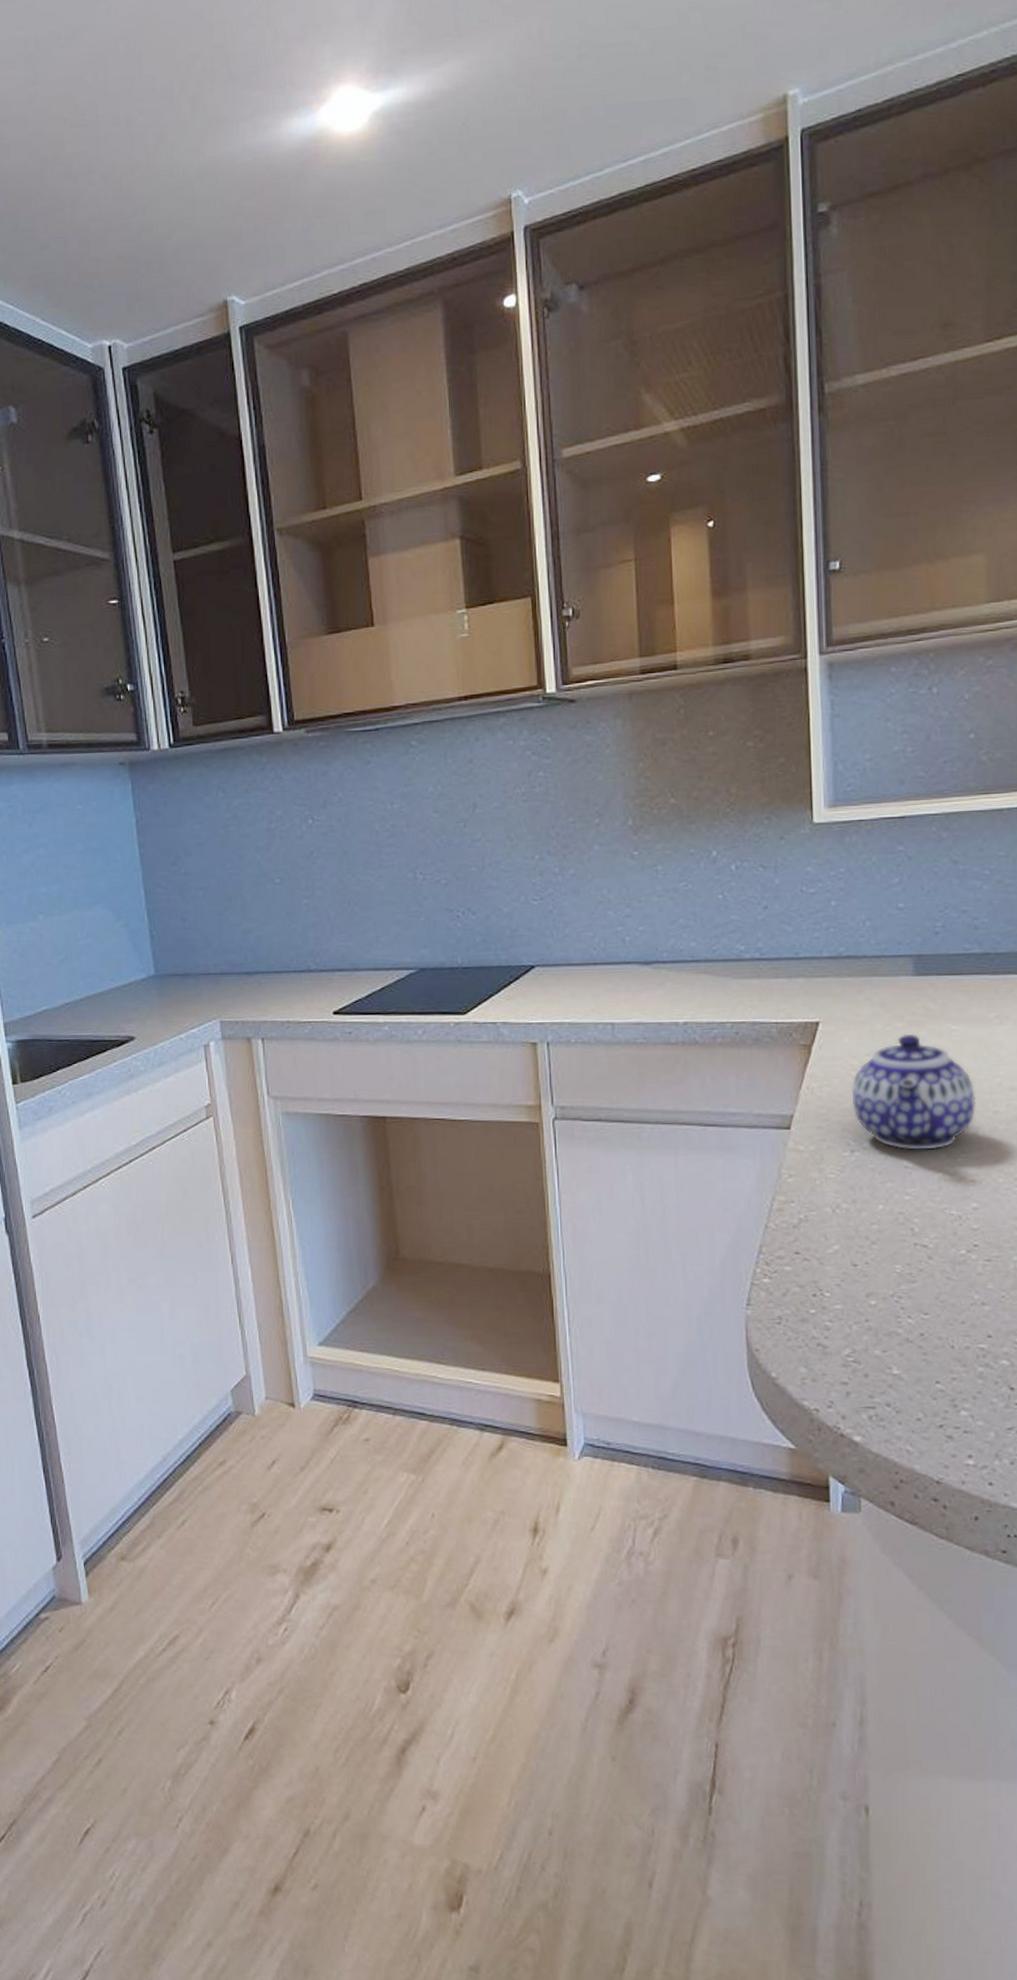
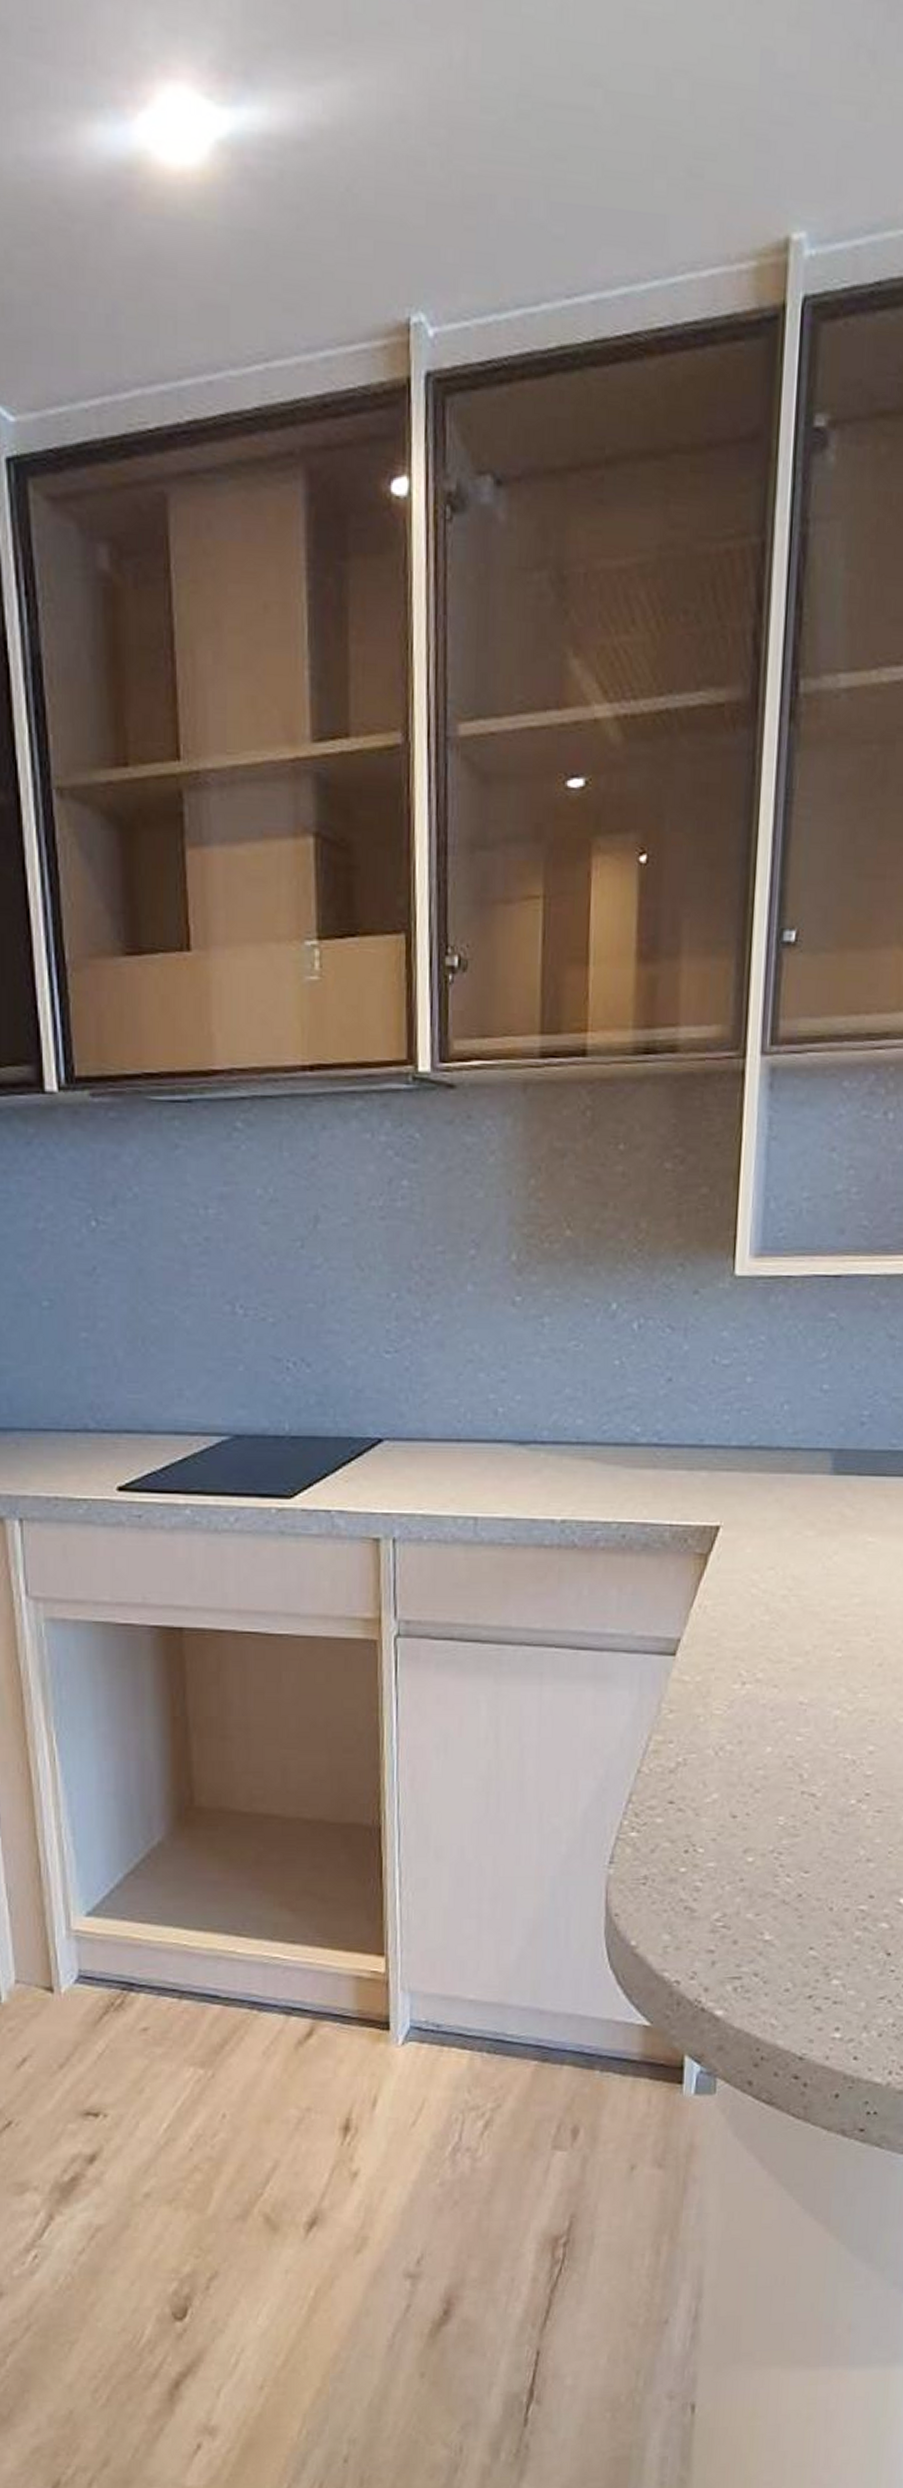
teapot: present [851,1034,976,1150] -> none [749,1545,885,1683]

